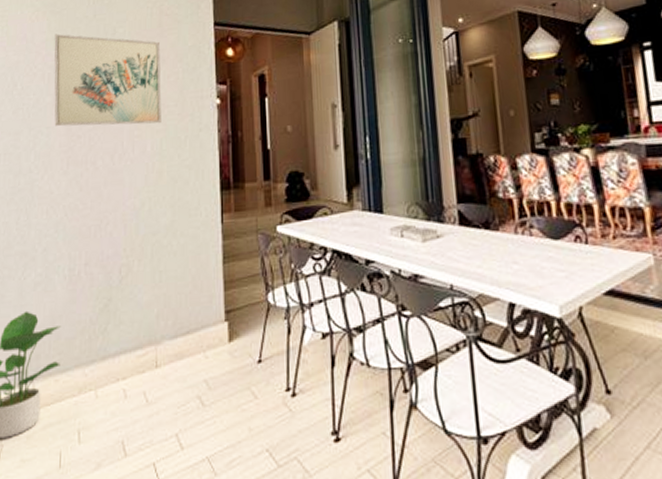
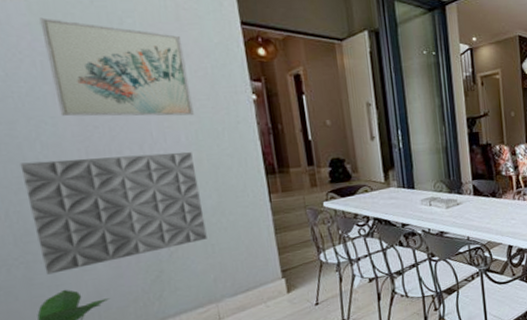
decorative wall panel: none [15,162,157,293] -> present [20,152,207,275]

